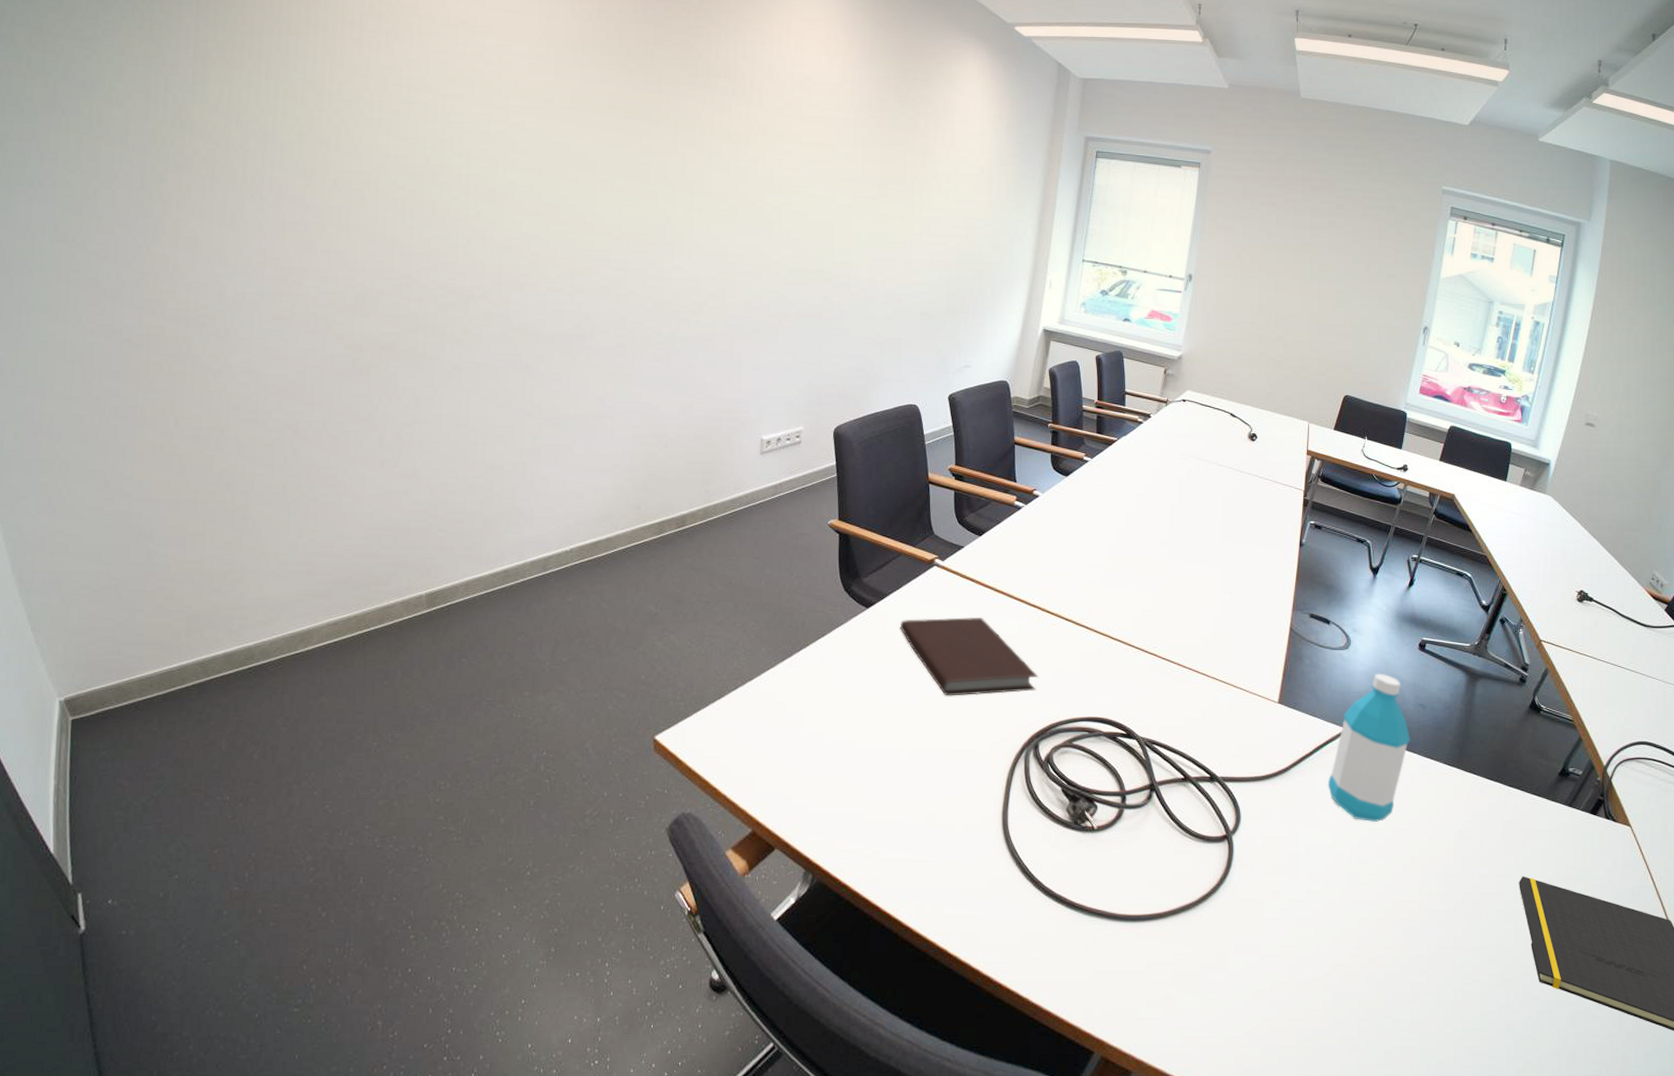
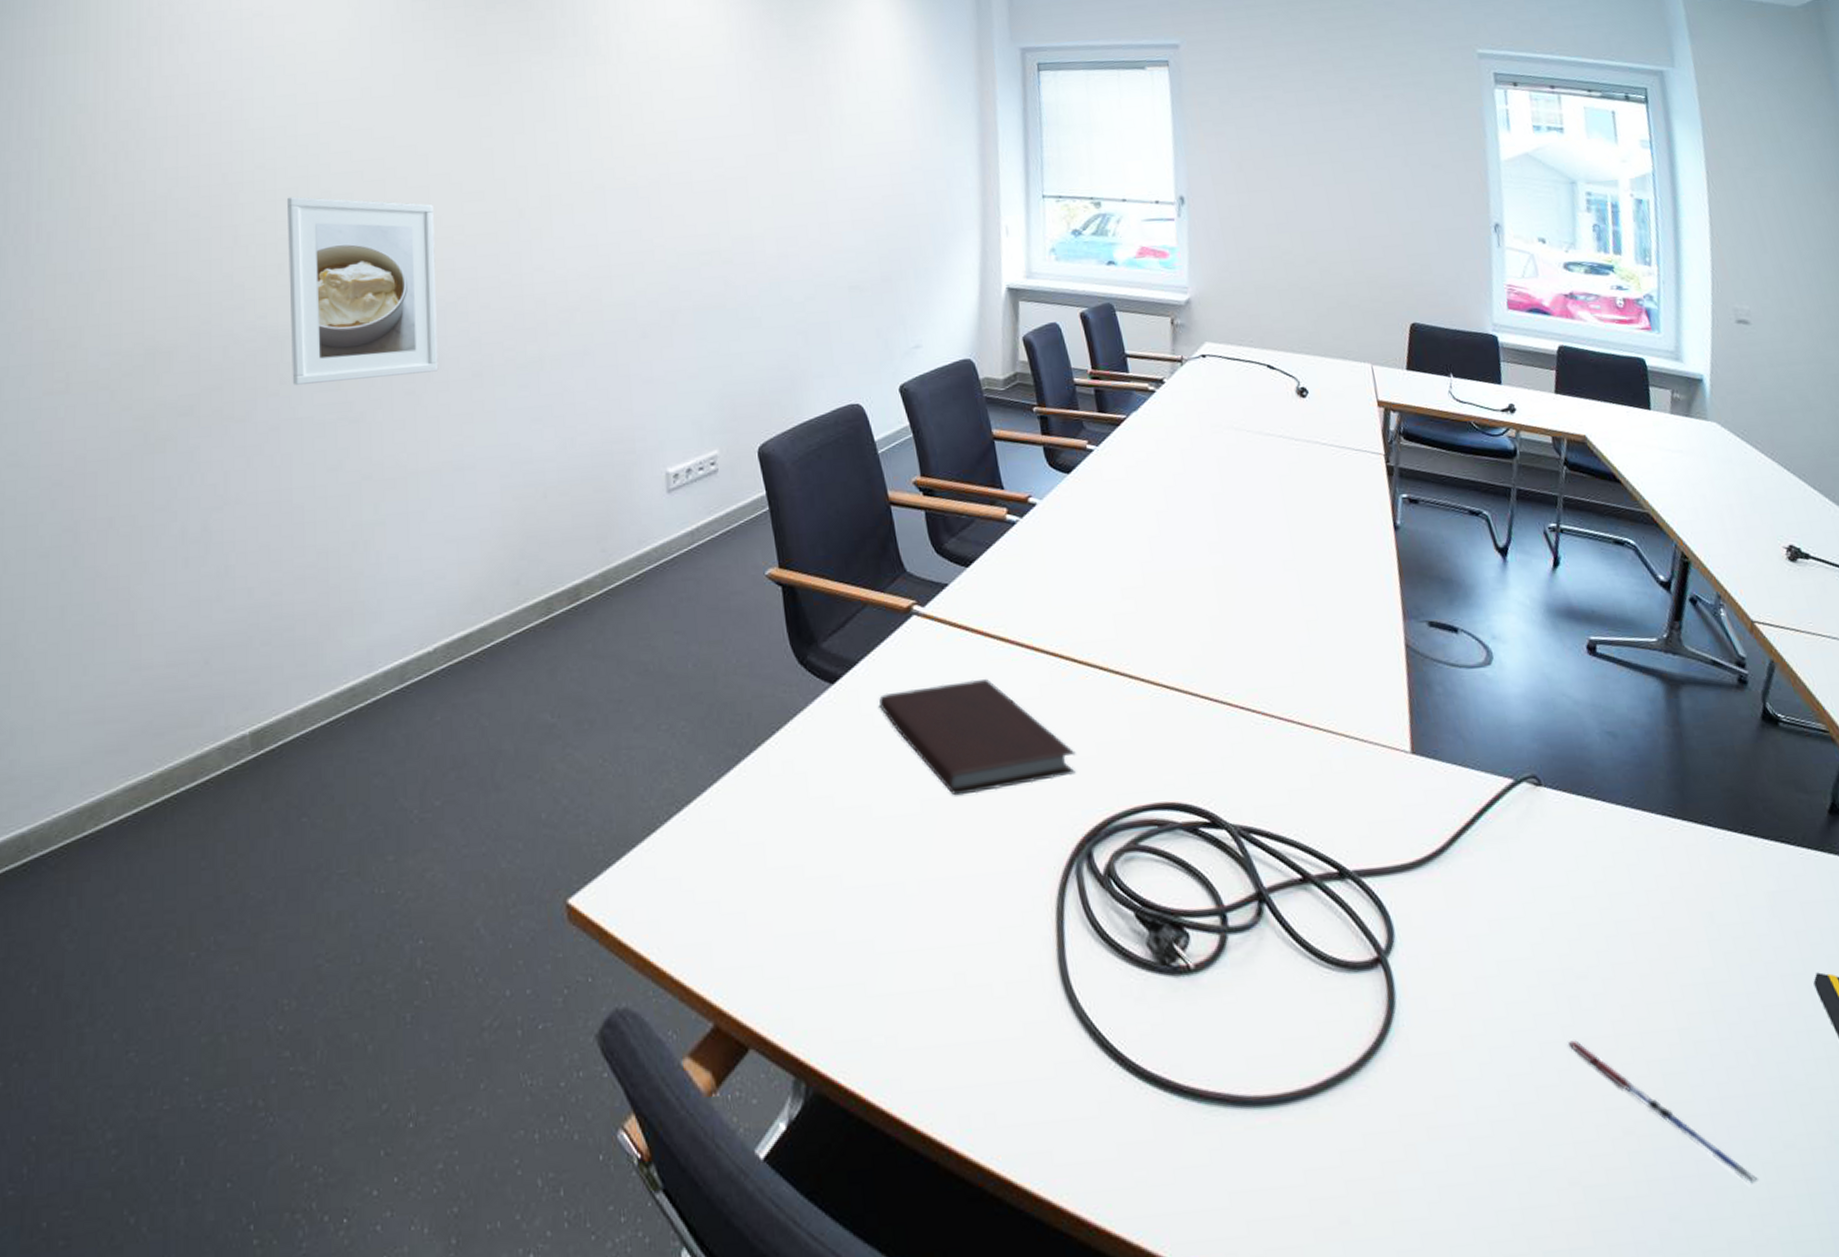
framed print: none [473,183,597,339] -> present [286,196,439,385]
water bottle: present [1327,673,1410,823] -> none [1505,694,1607,915]
pen: none [1343,901,1450,1001] -> present [1568,1040,1759,1184]

